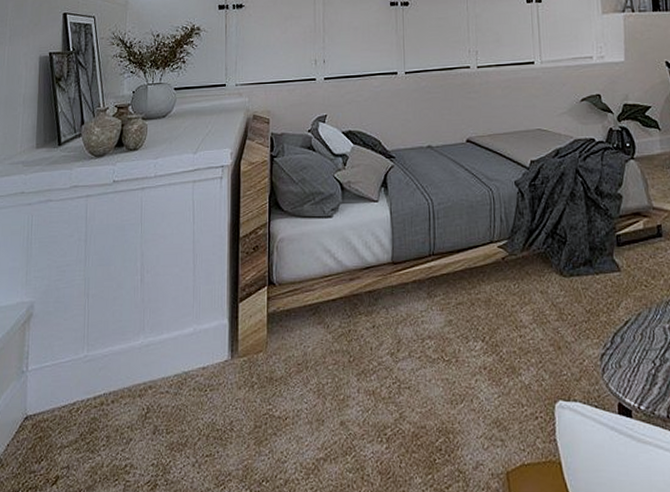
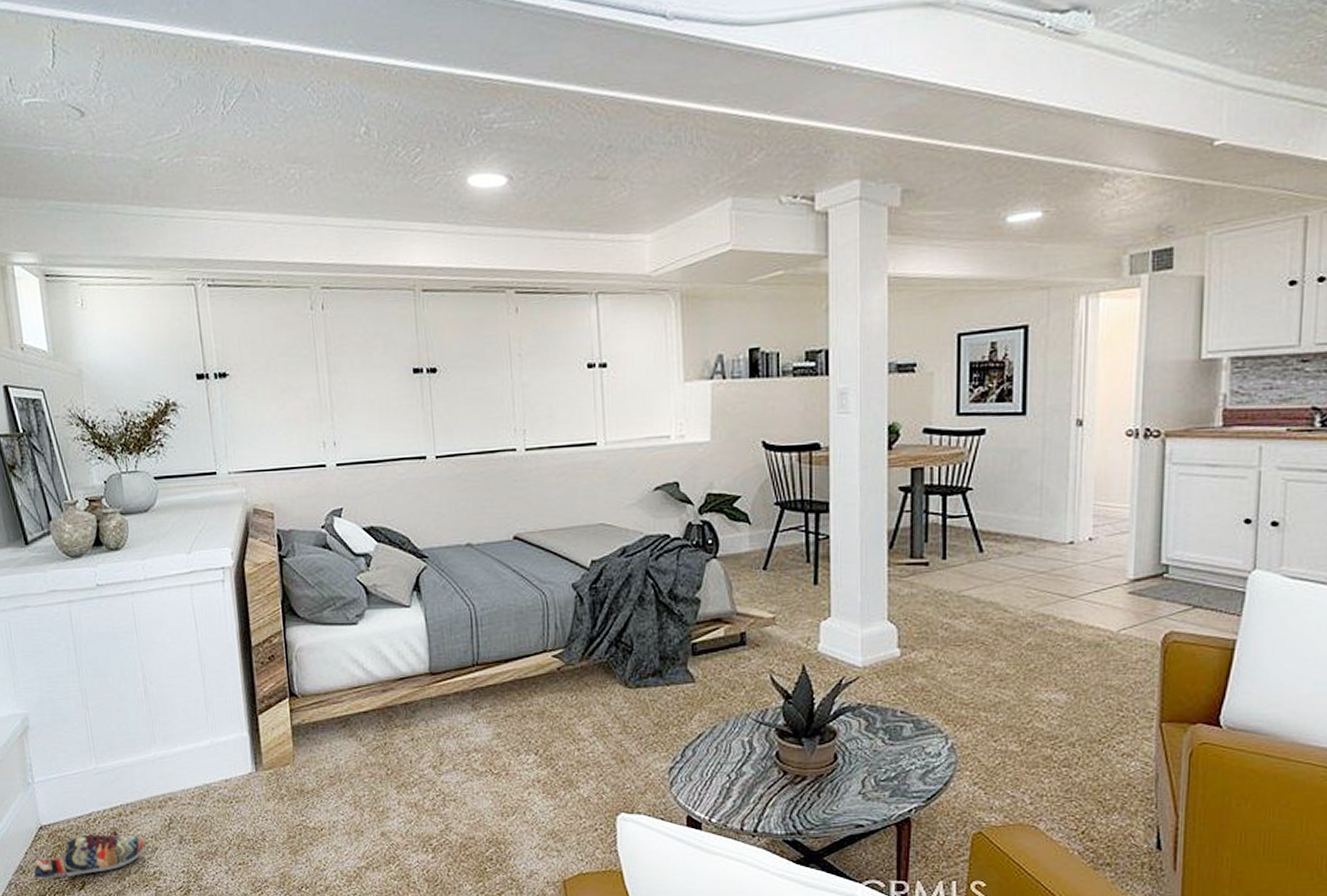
shoe: none [11,420,121,474] -> present [33,830,145,880]

